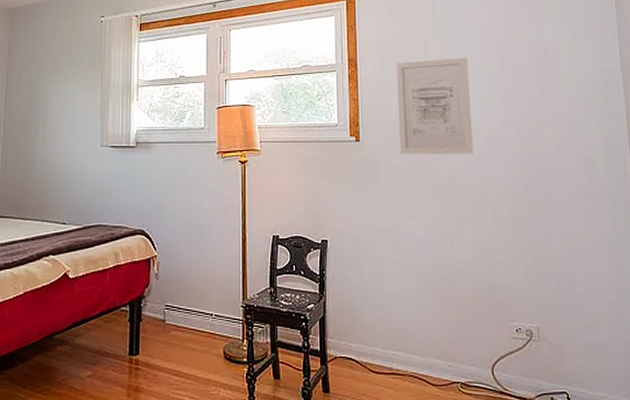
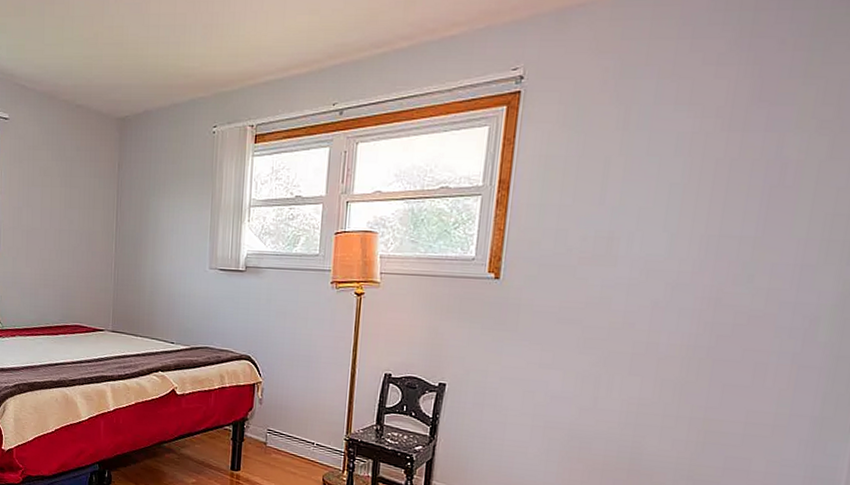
wall art: present [396,57,473,154] -> none [549,180,663,302]

